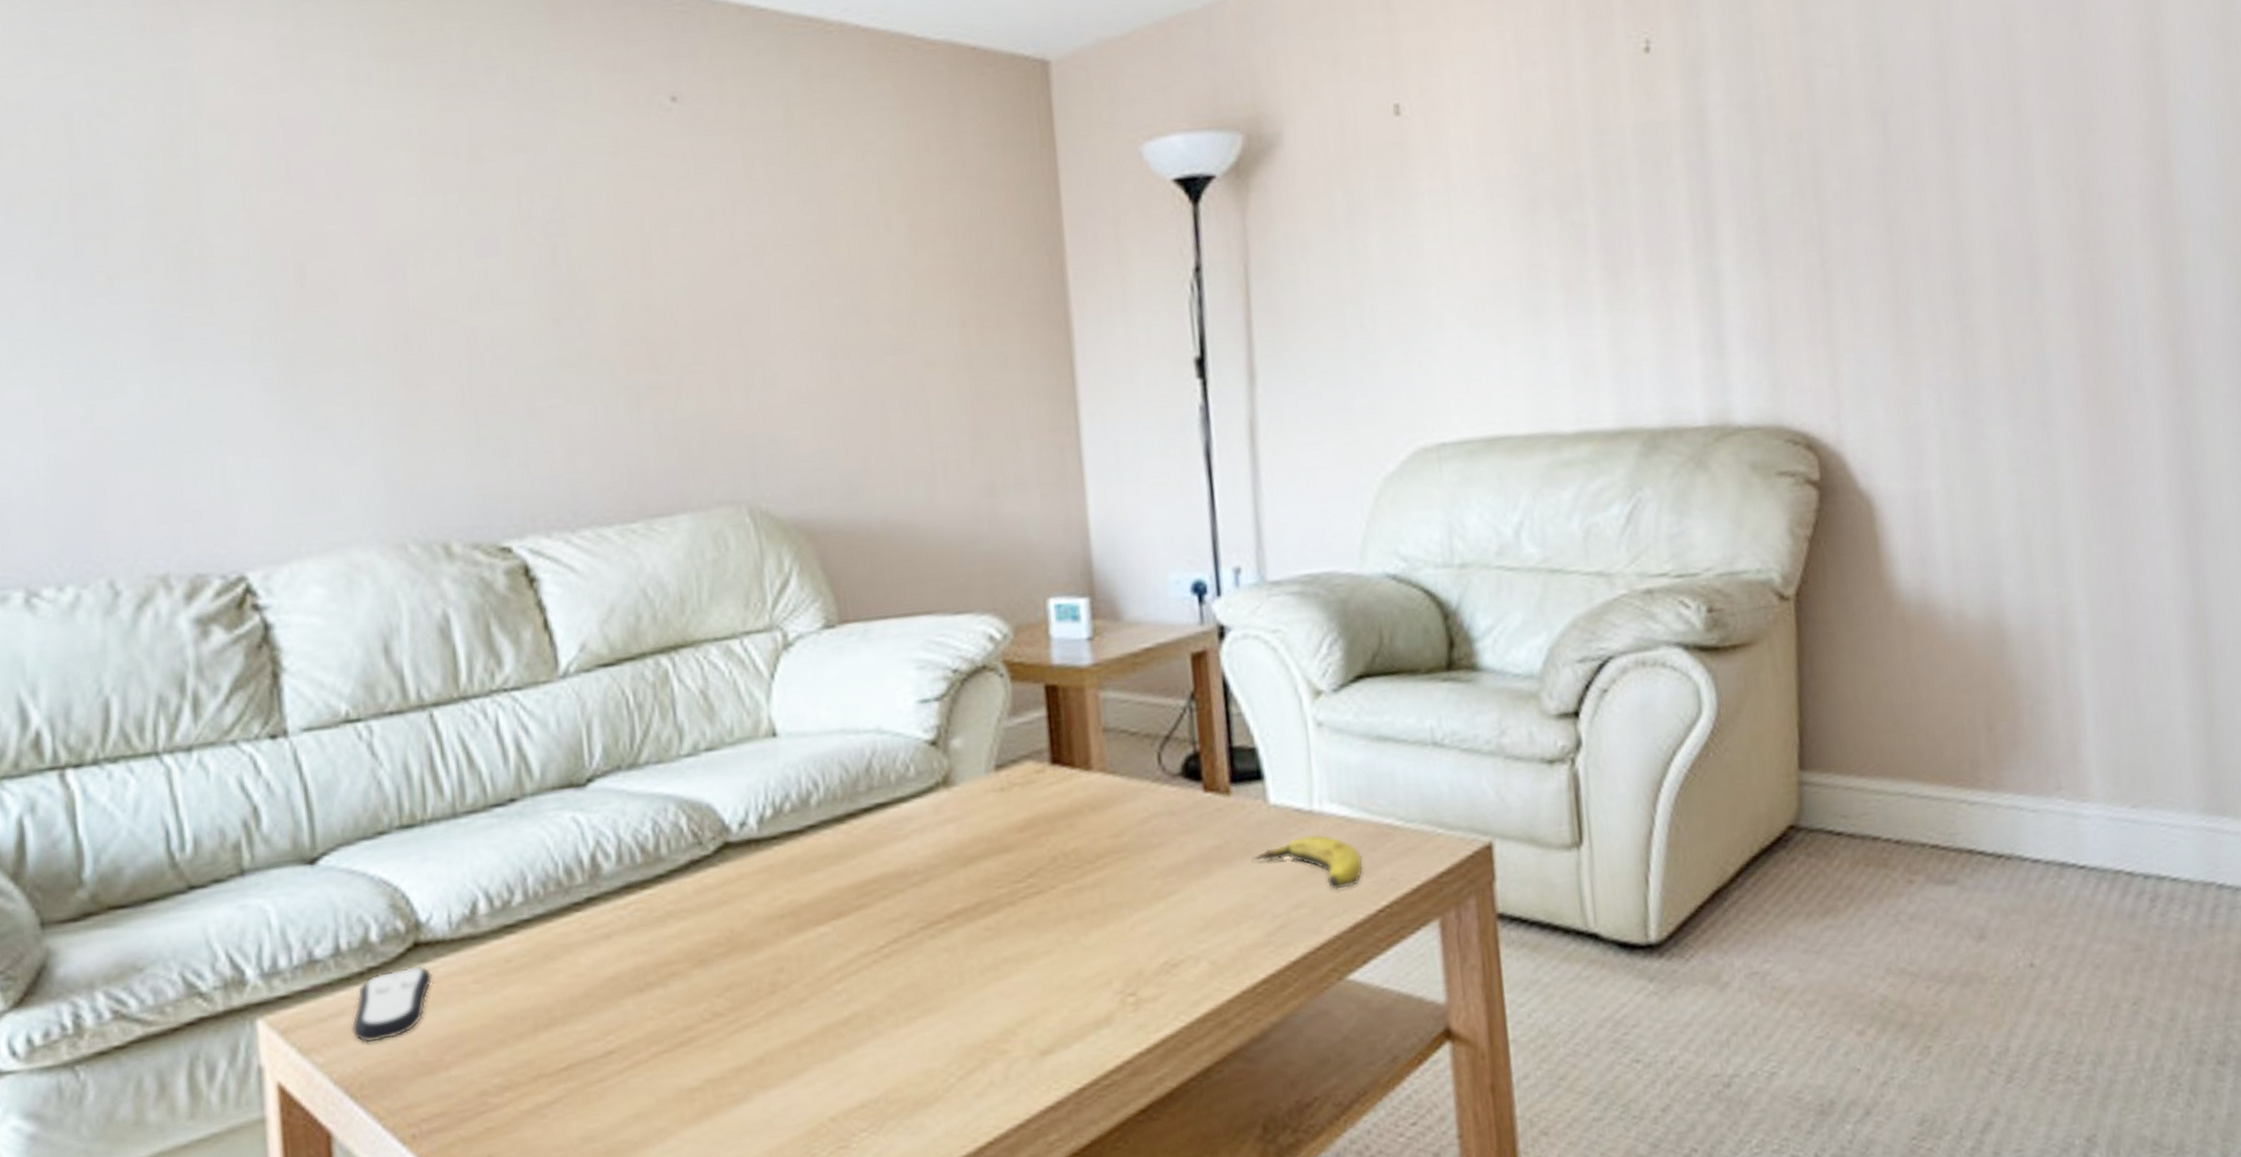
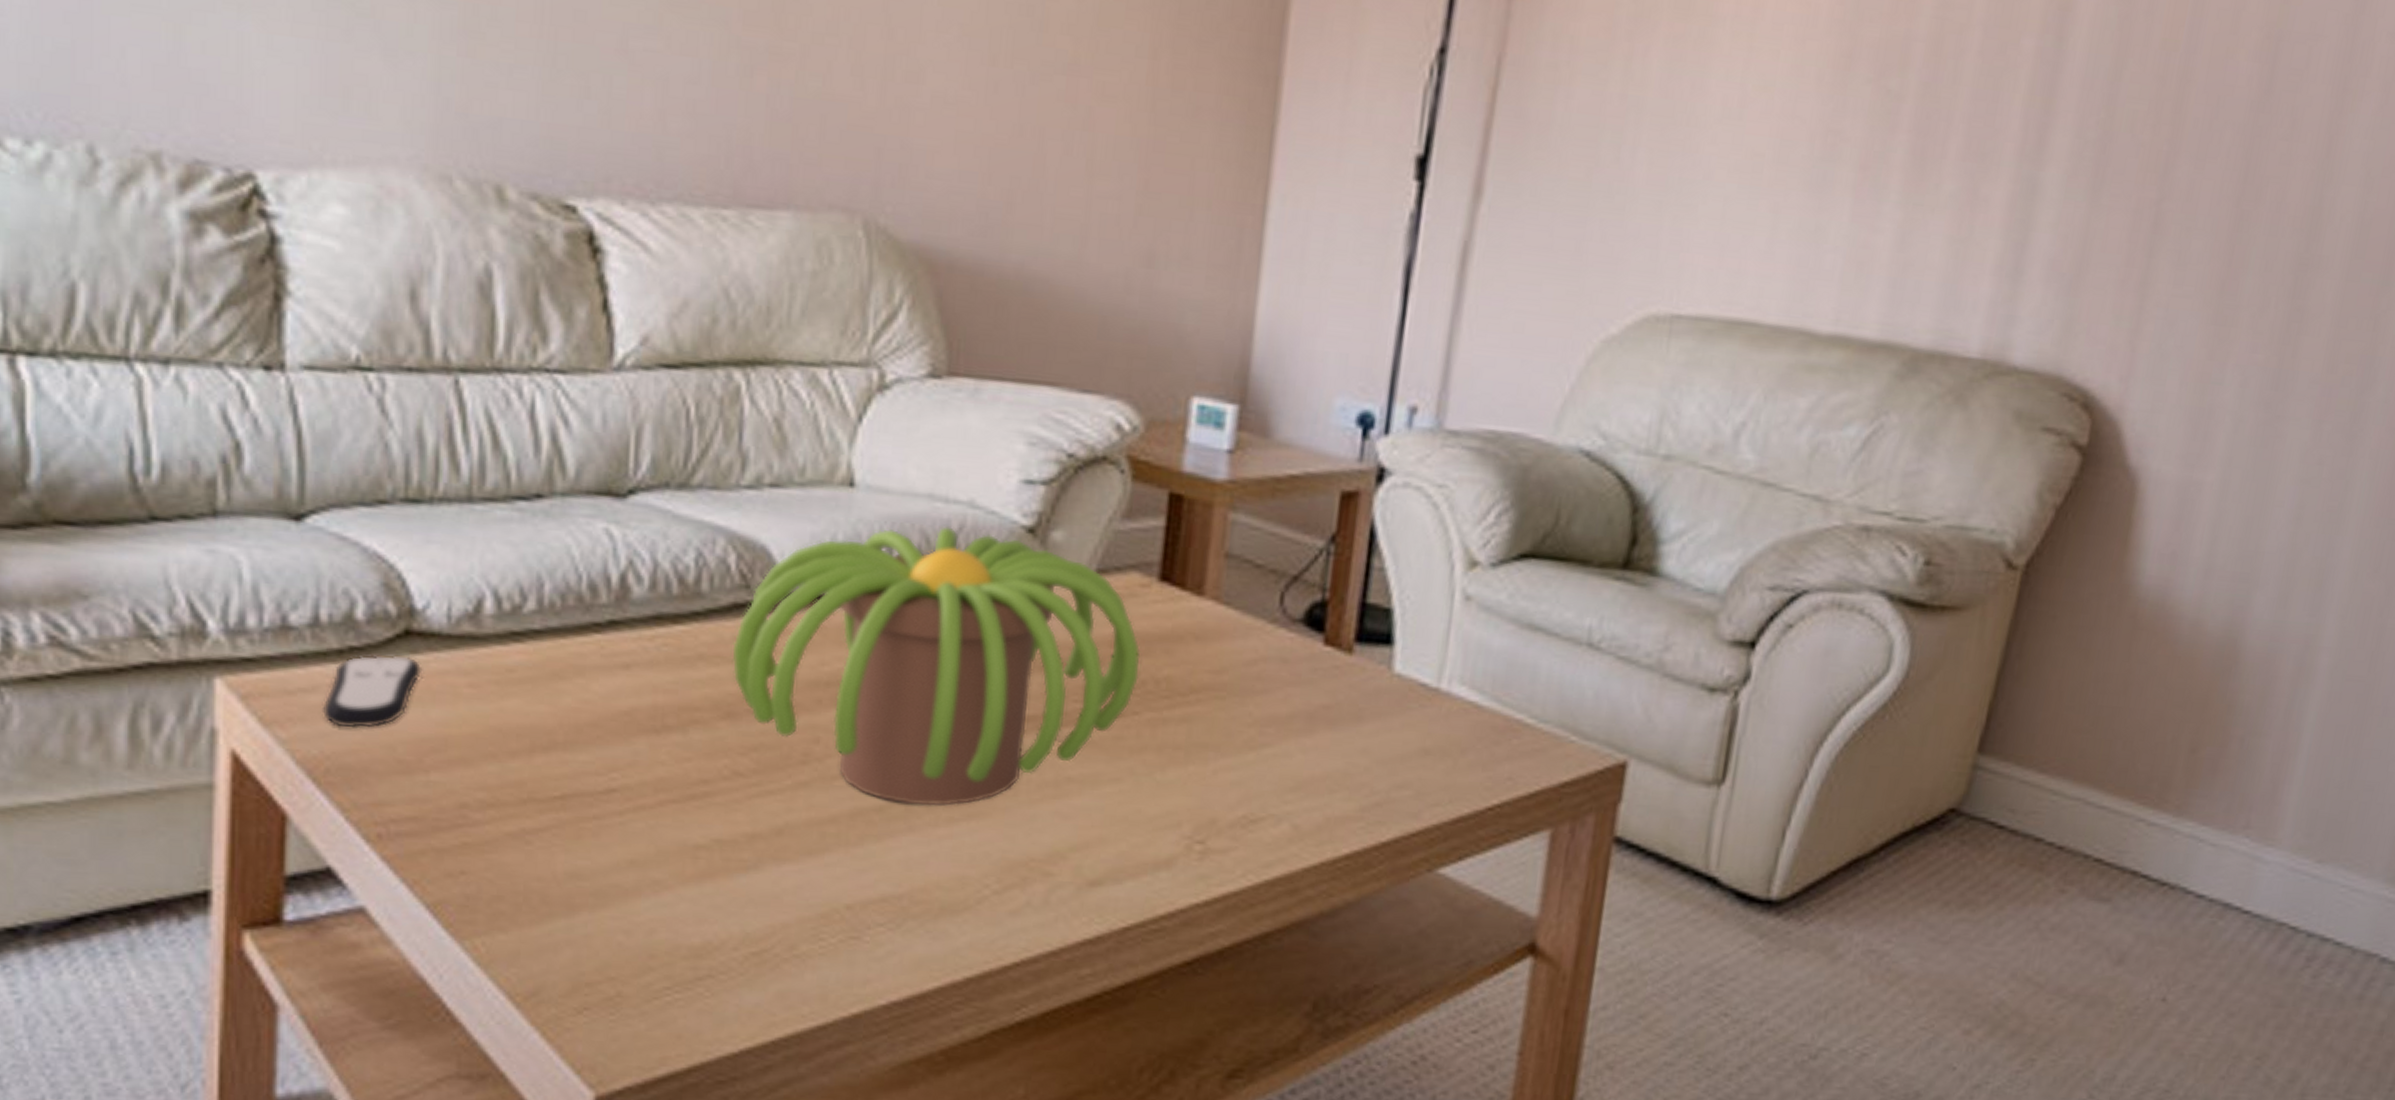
plant: none [695,752,1050,1013] -> present [731,526,1141,806]
banana: present [1251,834,1364,890] -> none [1361,713,1483,778]

